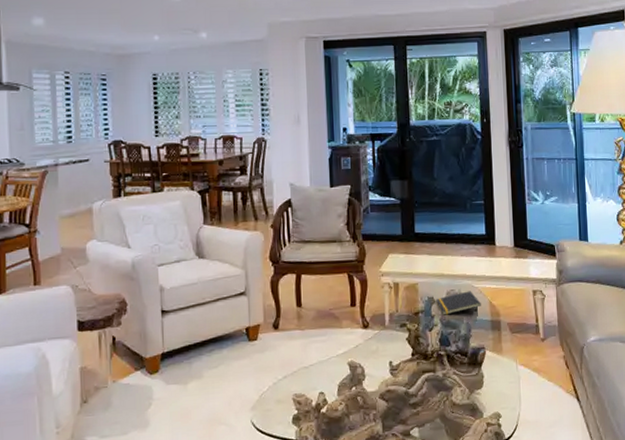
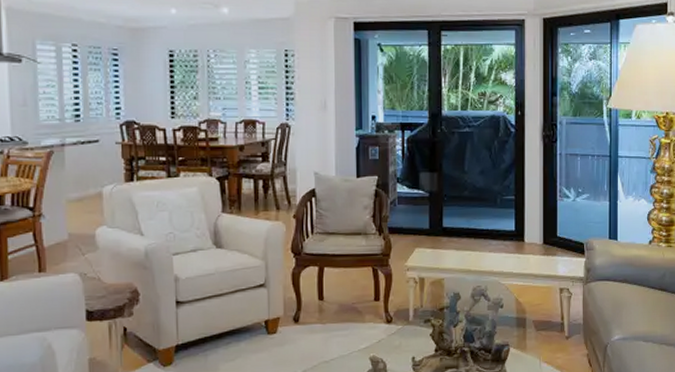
notepad: present [435,291,481,315] -> none [461,287,507,312]

